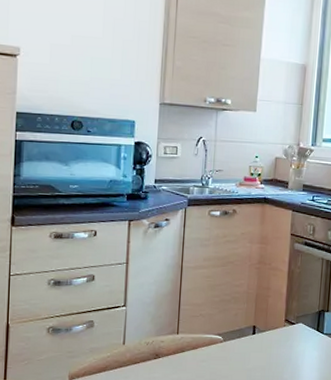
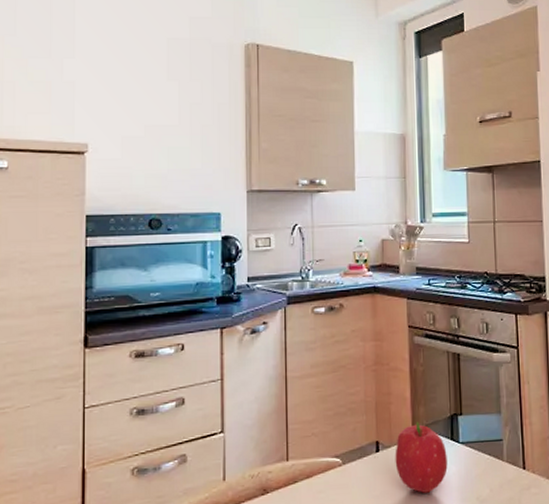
fruit: none [267,313,312,371] -> present [395,421,448,493]

